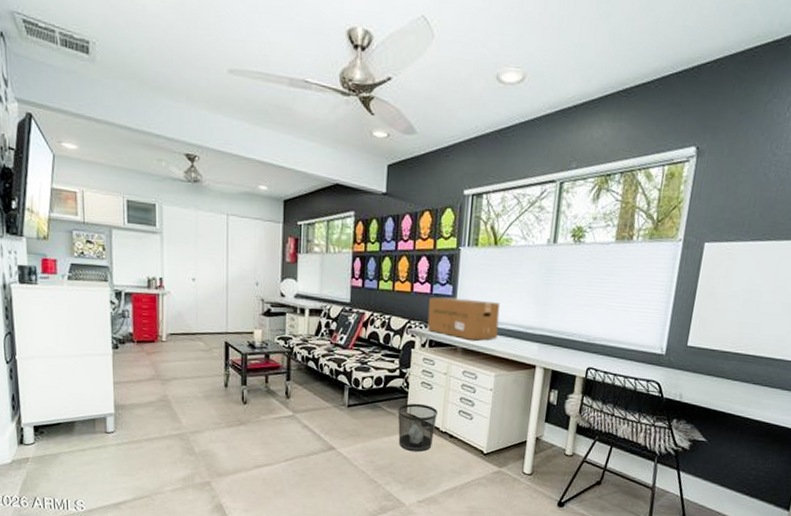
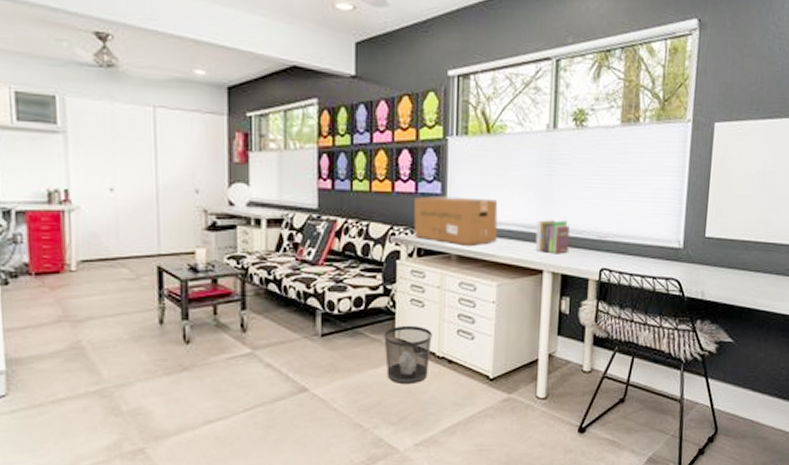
books: none [530,322,562,353] -> present [535,220,570,254]

